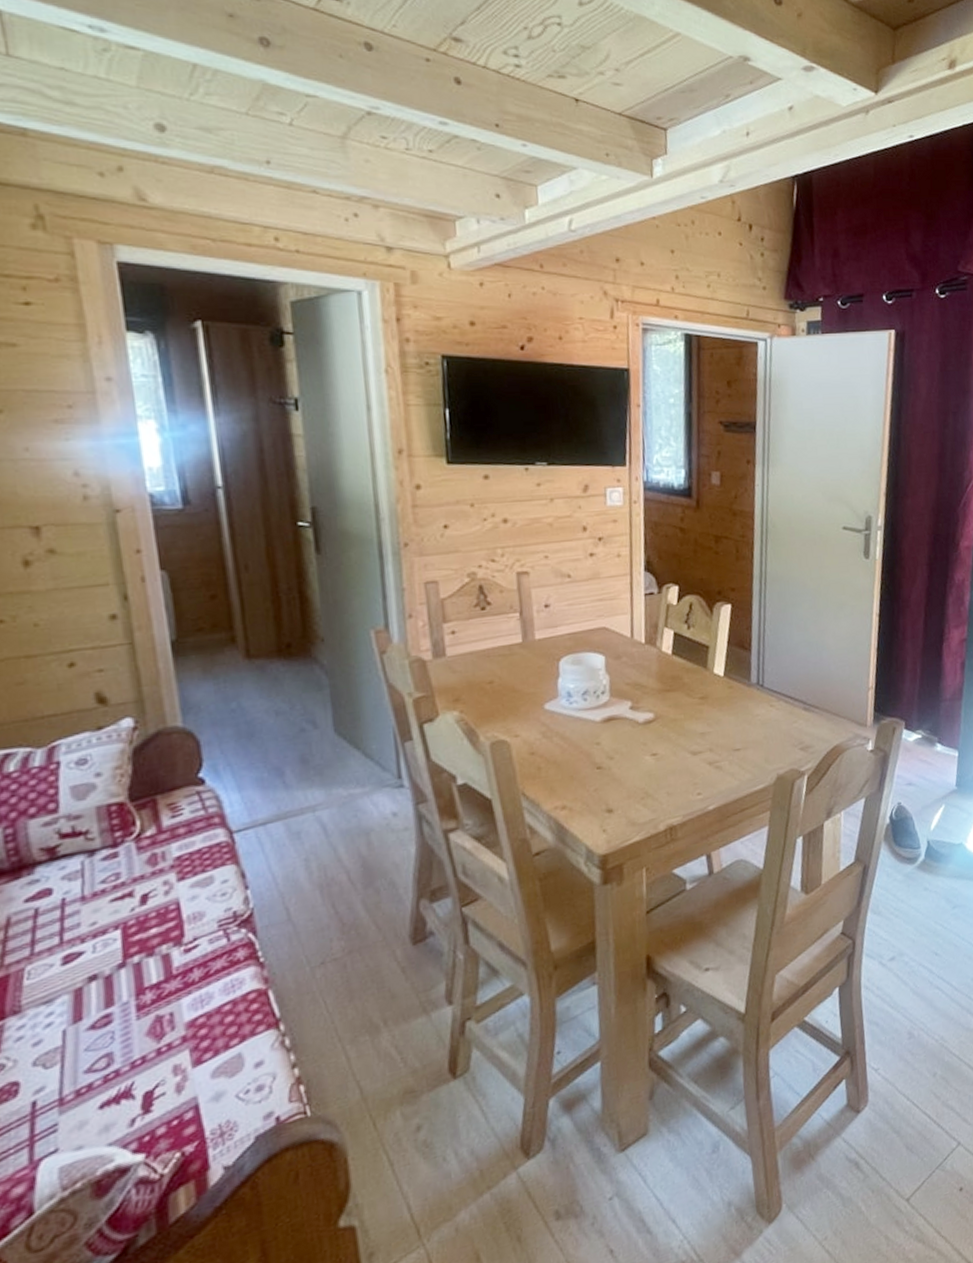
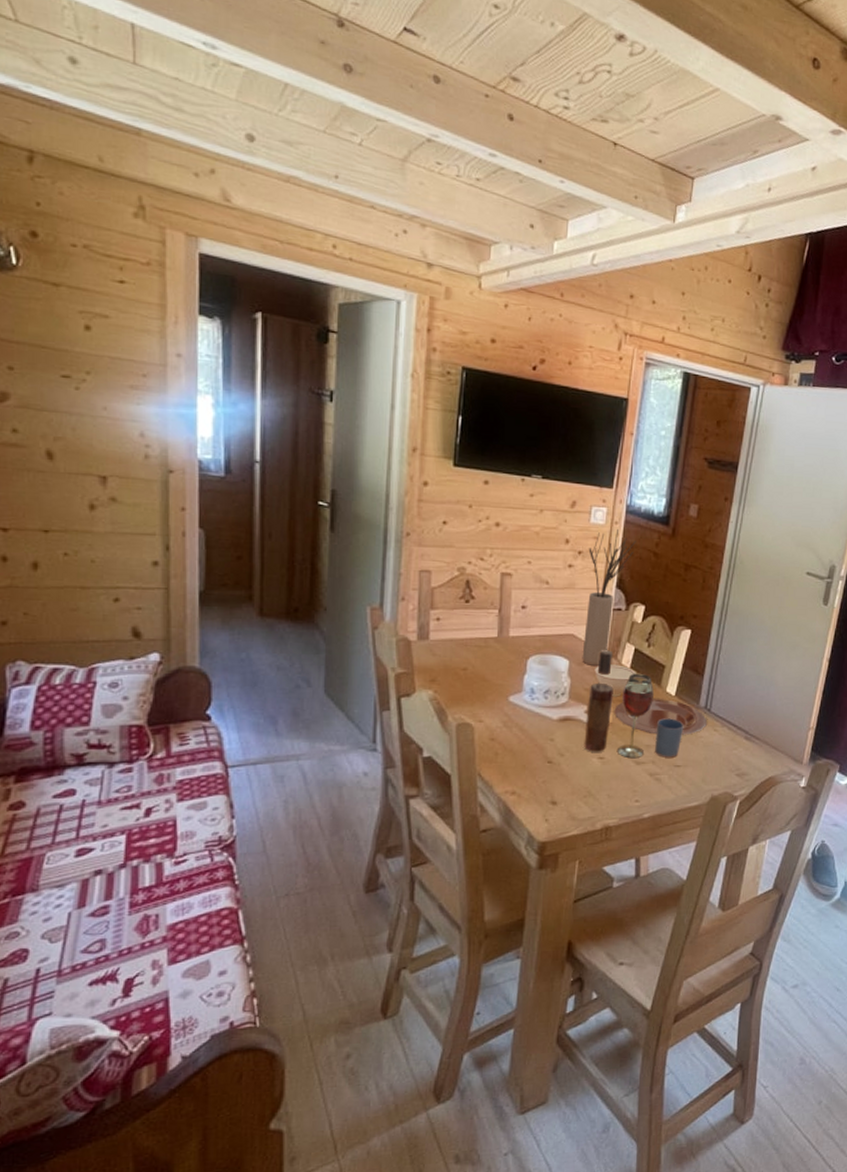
vase: none [609,507,659,658] -> present [582,528,636,666]
wine bottle: none [631,638,659,750] -> present [584,650,614,752]
bowl: none [634,652,679,688] -> present [594,665,636,697]
plate: none [661,681,762,721] -> present [614,698,707,735]
wineglass: none [667,657,702,750] -> present [618,673,654,758]
mug: none [708,700,738,743] -> present [655,718,684,758]

